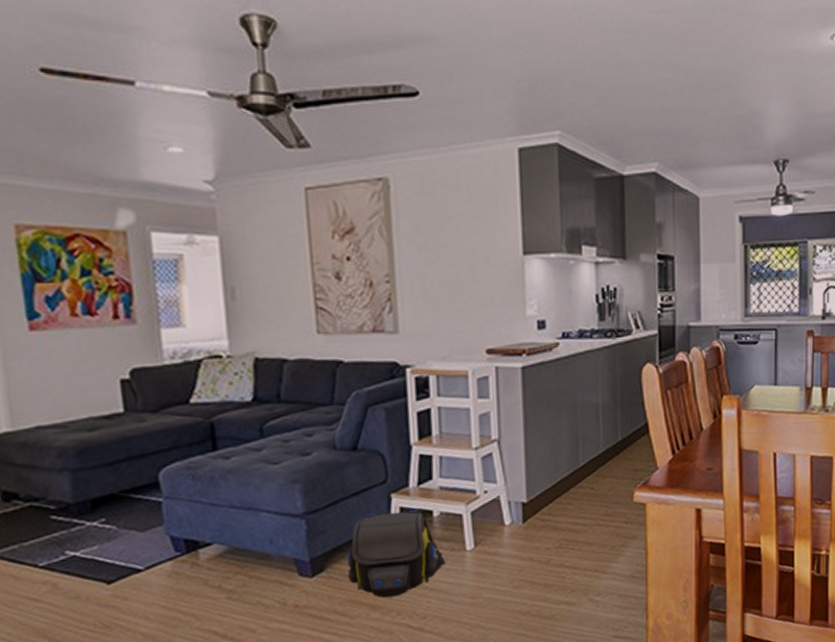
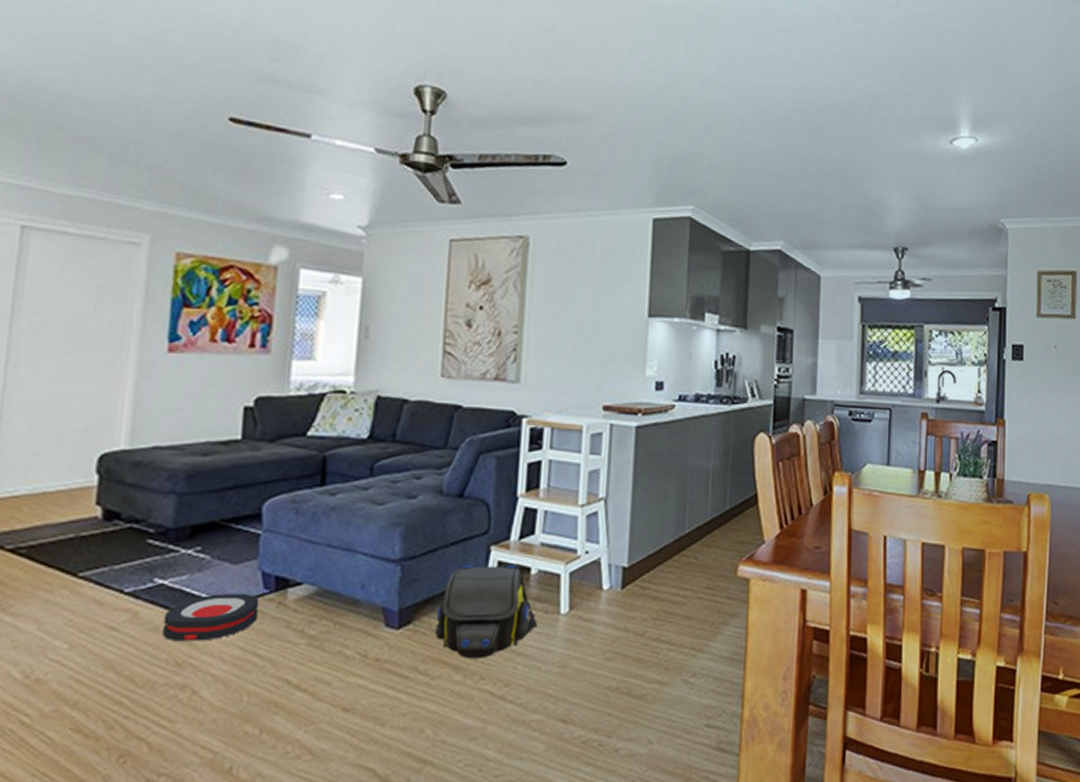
robot vacuum: none [82,557,175,607] -> present [162,593,260,642]

